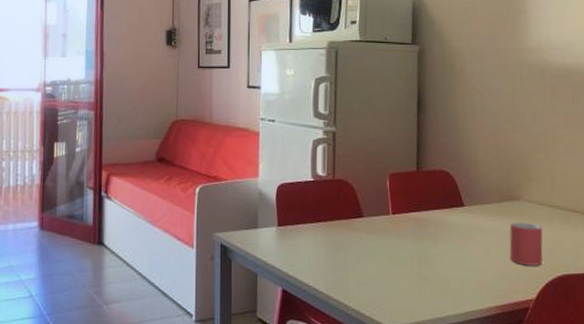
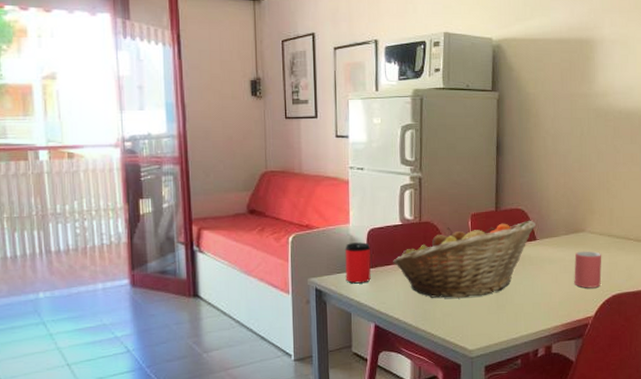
can: none [252,198,279,242] -> present [345,242,371,284]
fruit basket: none [303,183,464,267] -> present [393,220,537,299]

